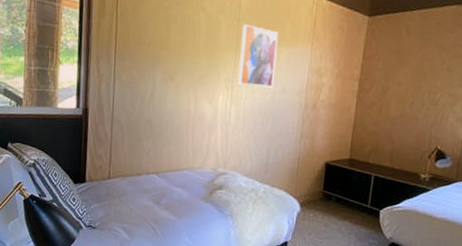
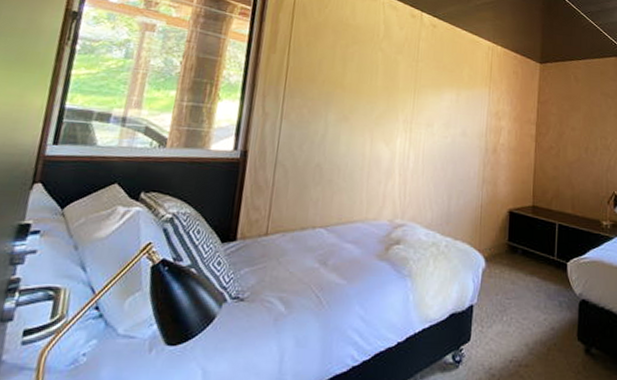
wall art: present [237,24,278,88] -> none [416,66,456,131]

